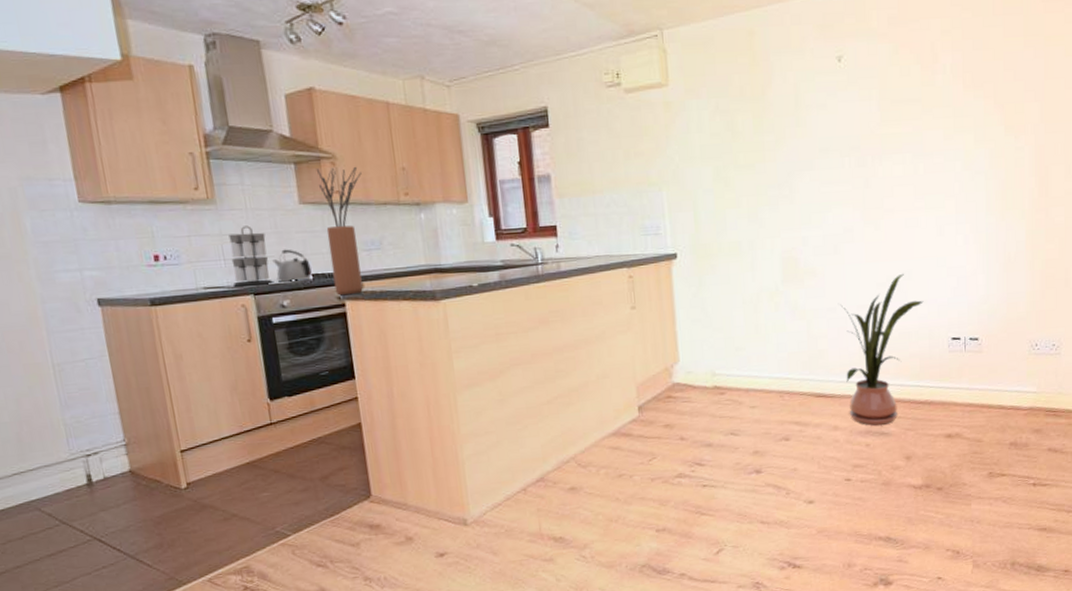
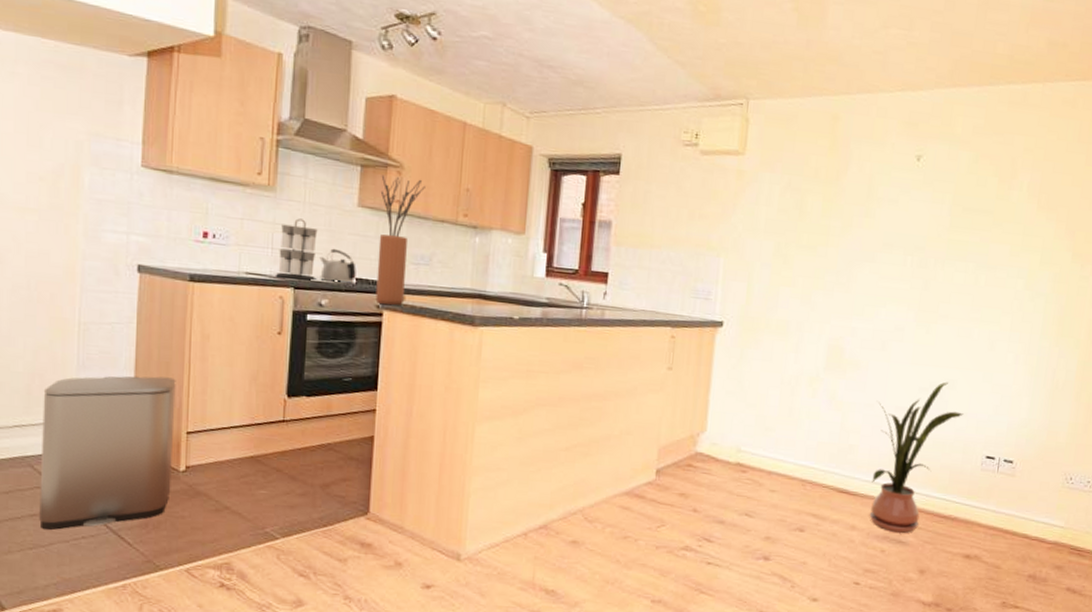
pedal bin: none [33,401,178,566] -> present [39,376,176,530]

